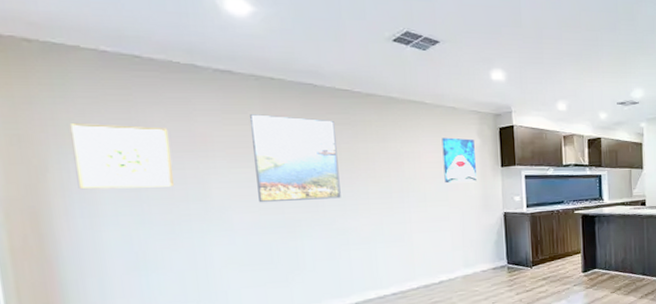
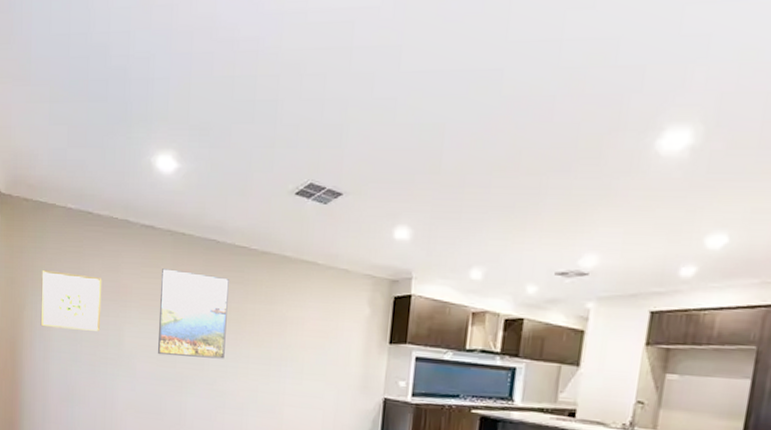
wall art: present [441,137,477,184] -> none [325,304,363,359]

